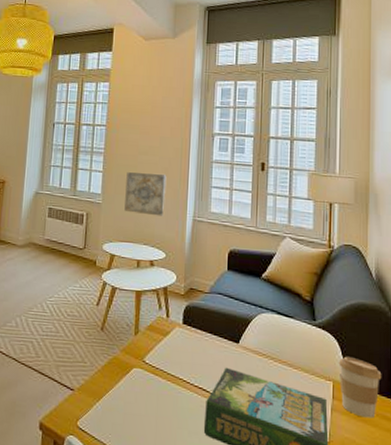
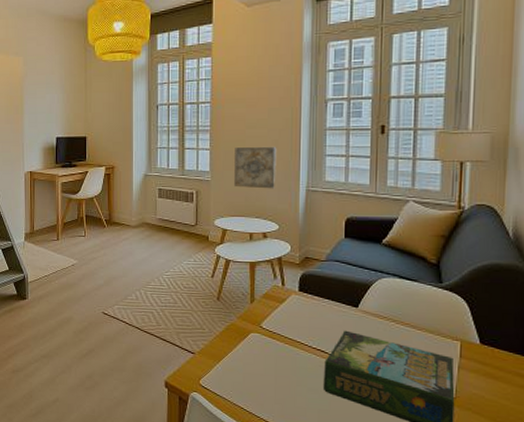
coffee cup: present [339,356,382,419] -> none [467,316,517,376]

